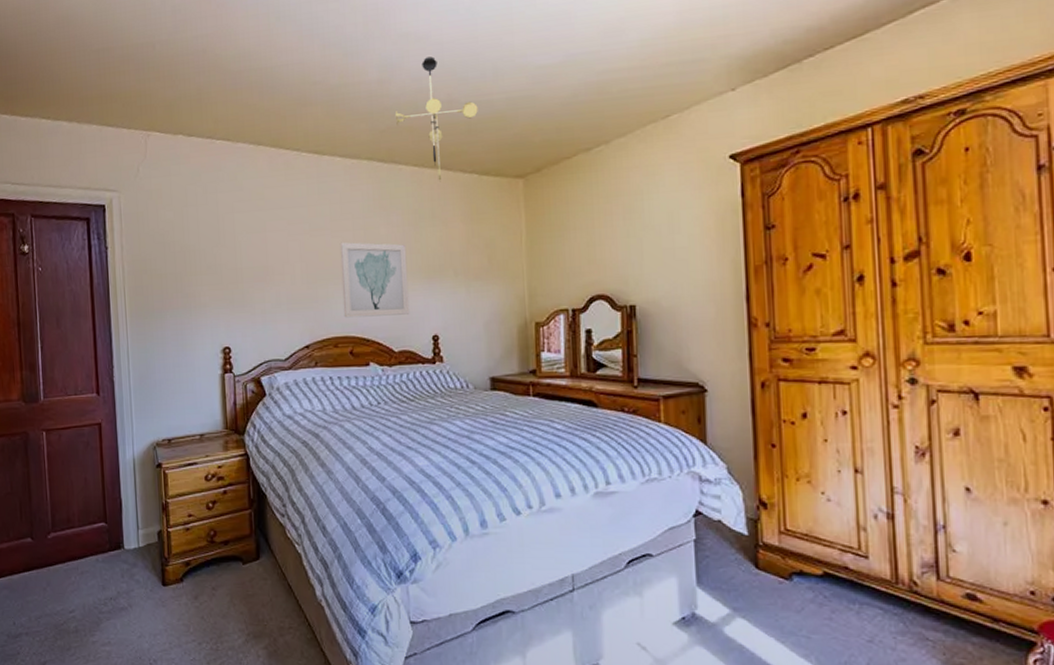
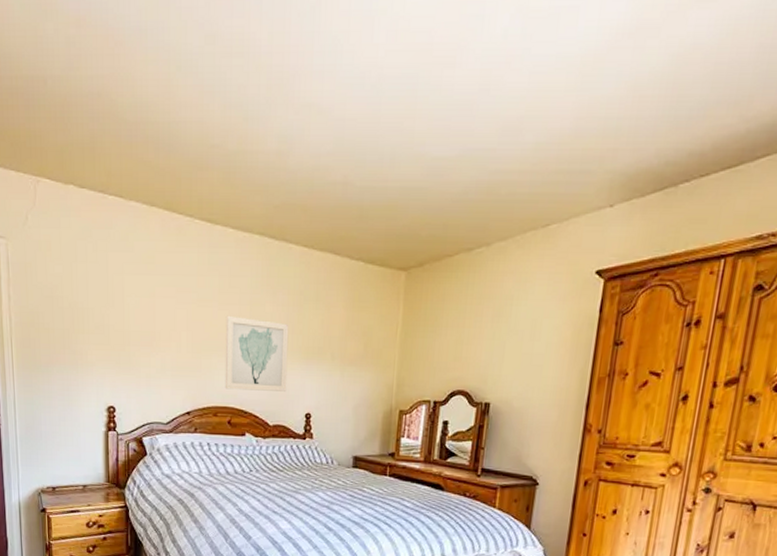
ceiling light fixture: present [394,56,478,182] -> none [290,133,372,266]

